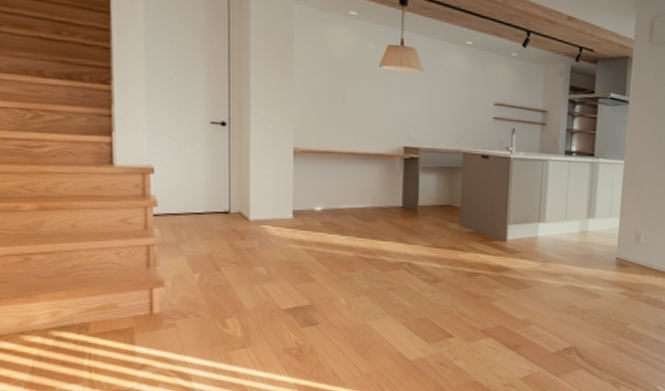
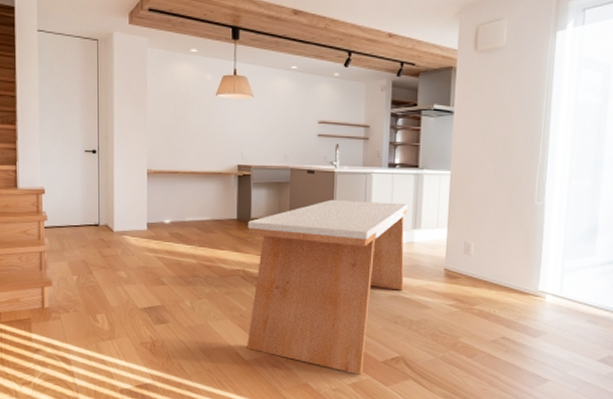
dining table: none [411,186,583,368] -> present [247,199,408,375]

